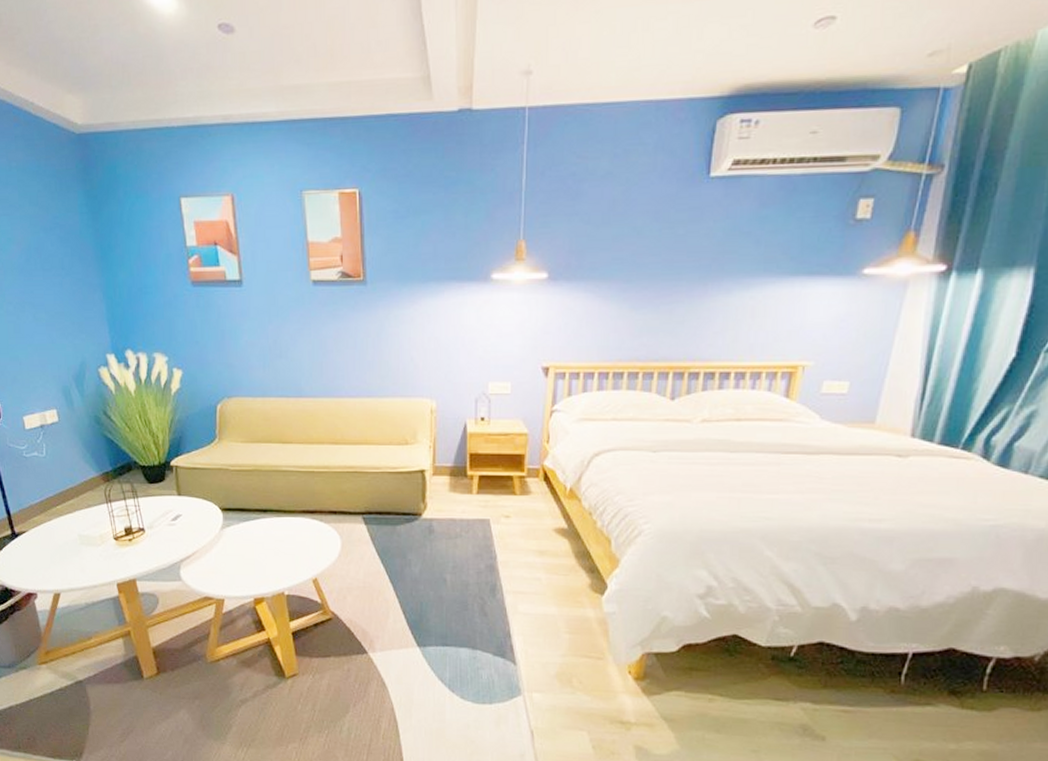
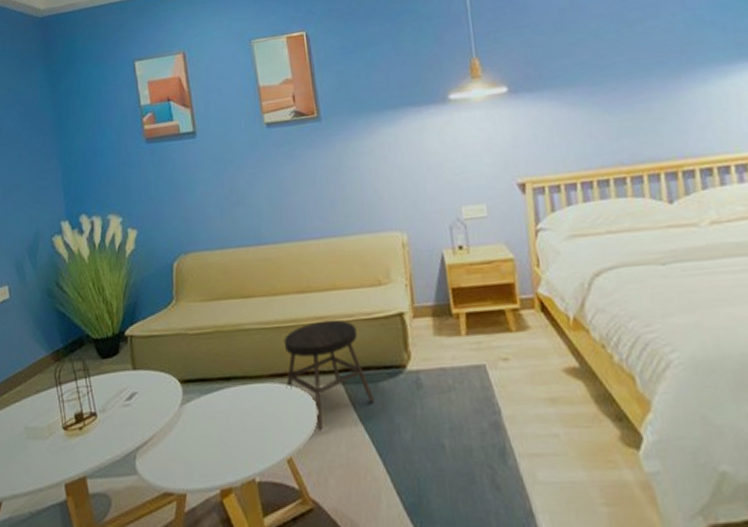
stool: none [316,470,392,560] -> present [283,320,375,431]

